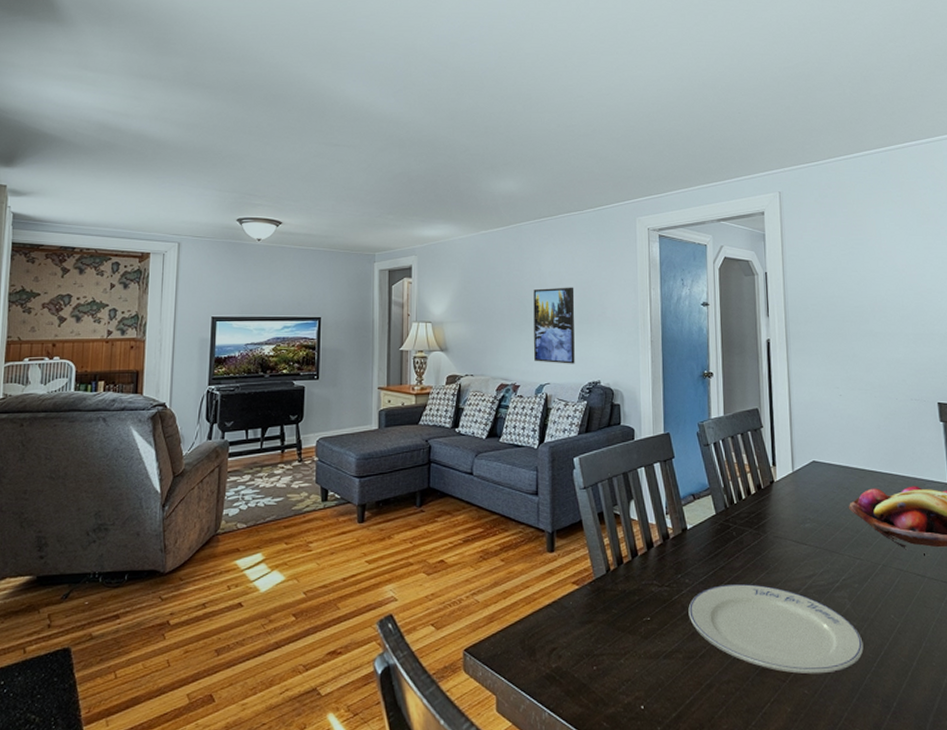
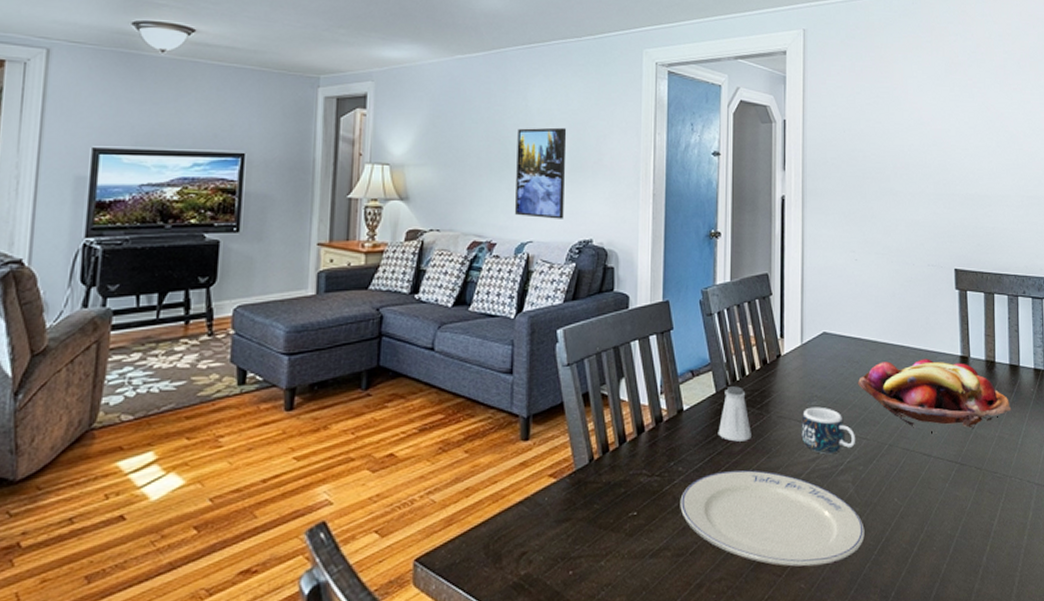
saltshaker: none [719,509,750,558] -> present [718,386,751,442]
mug: none [796,528,849,572] -> present [801,407,855,455]

